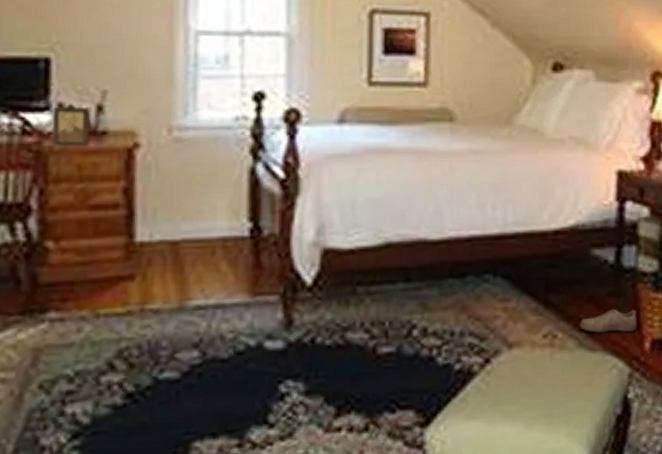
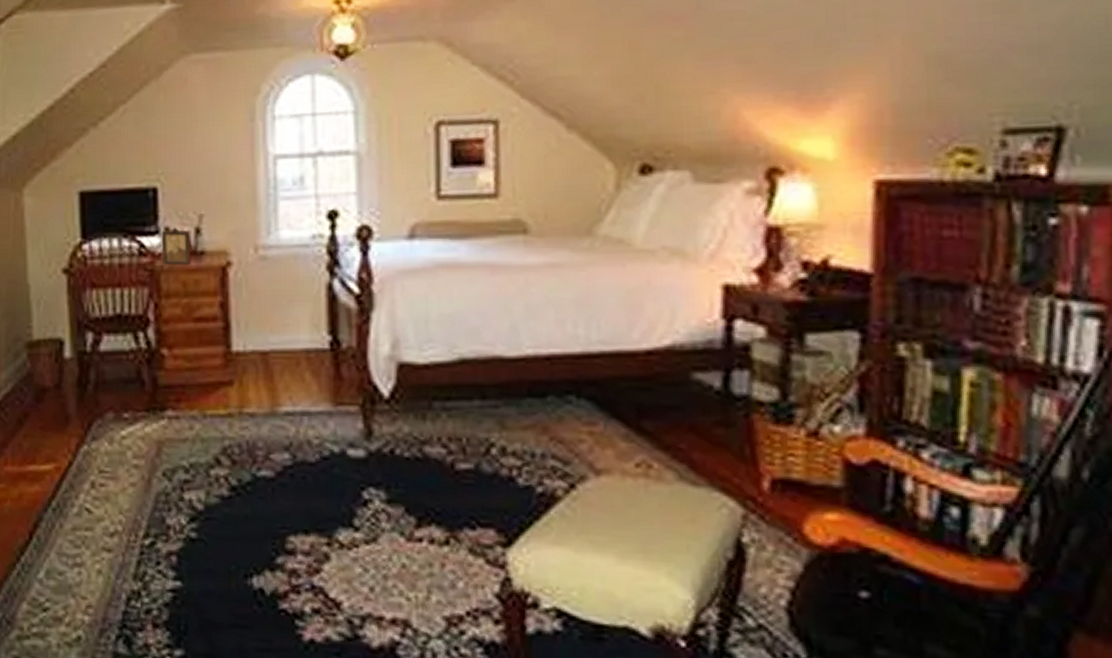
shoe: present [579,308,637,333] -> none [679,440,752,468]

